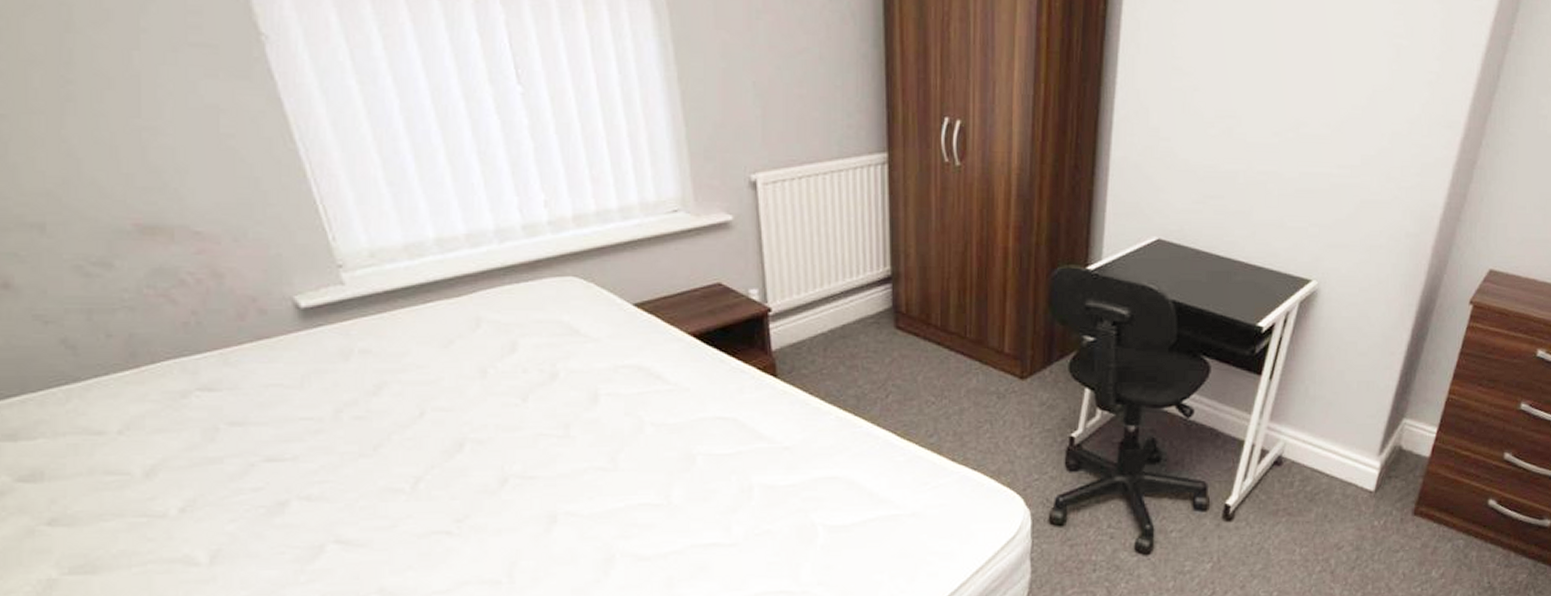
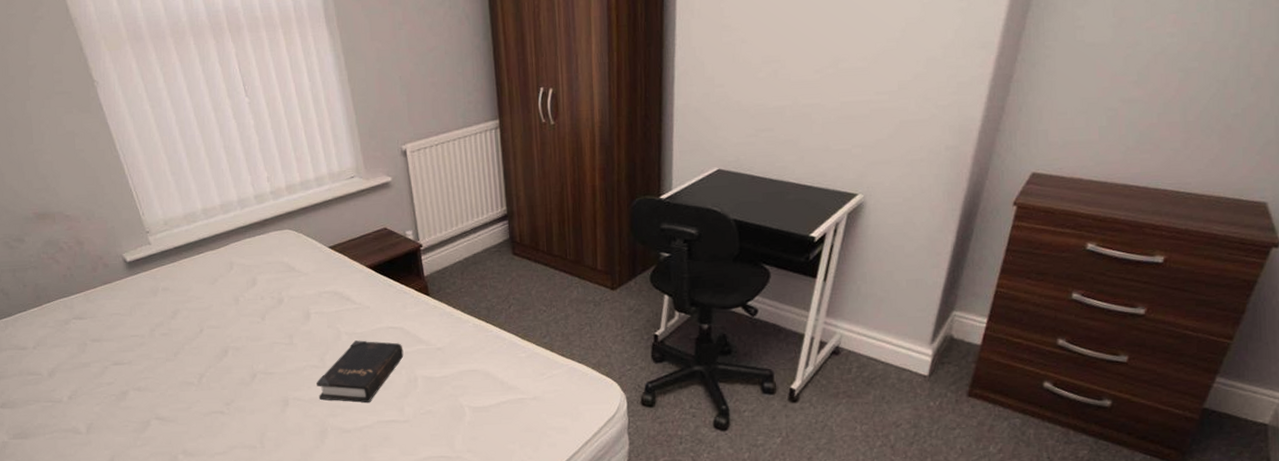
hardback book: none [603,434,736,519] -> present [316,340,404,403]

